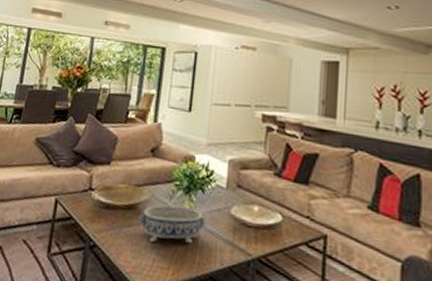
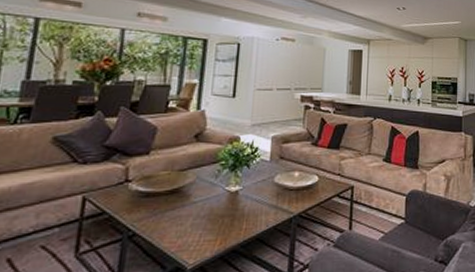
decorative bowl: present [138,204,206,244] -> none [182,183,251,221]

